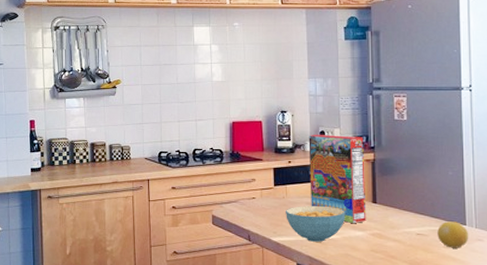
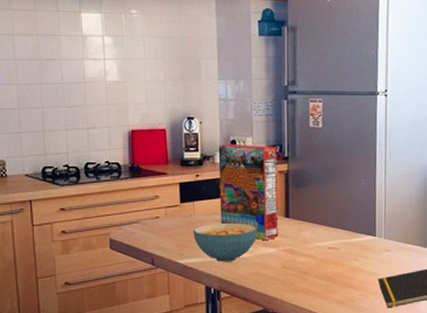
fruit: present [437,221,469,248] -> none [348,233,378,260]

